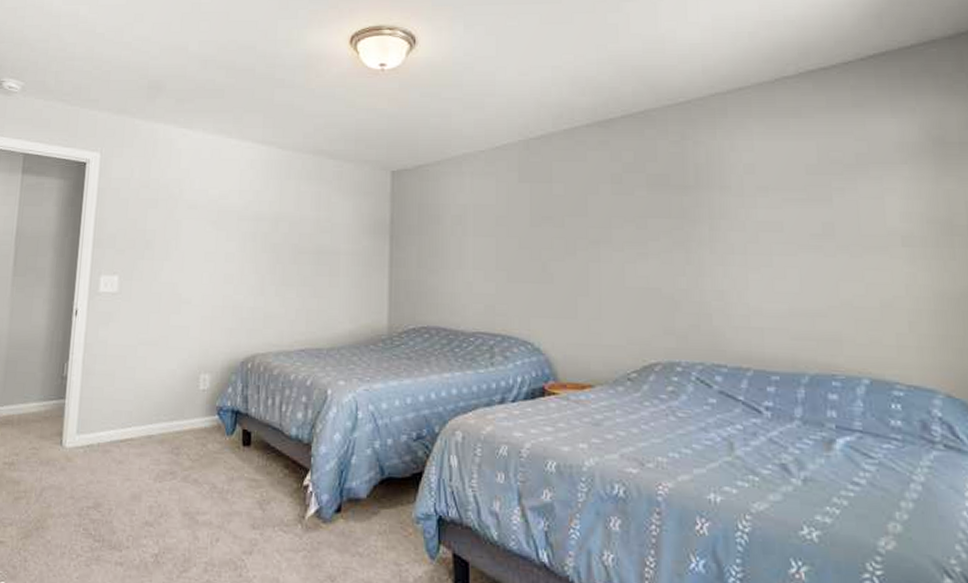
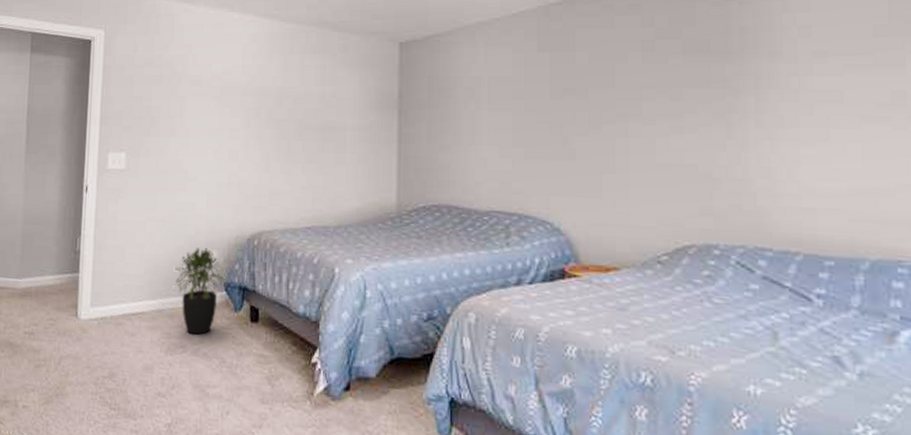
potted plant: none [166,371,218,460] -> present [175,247,225,335]

